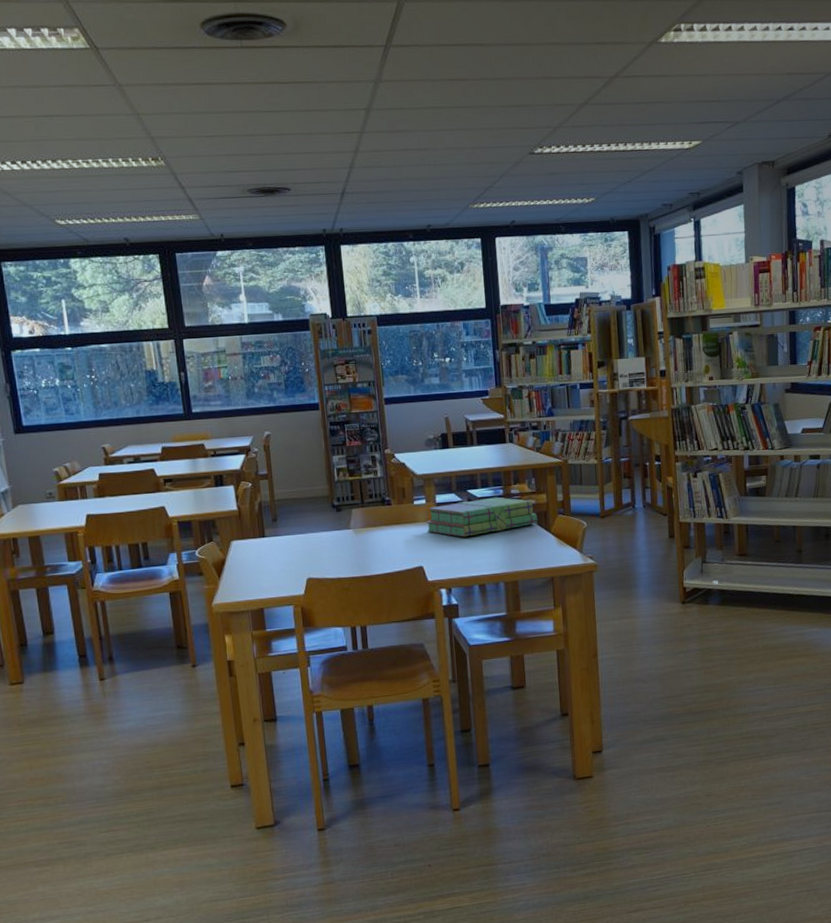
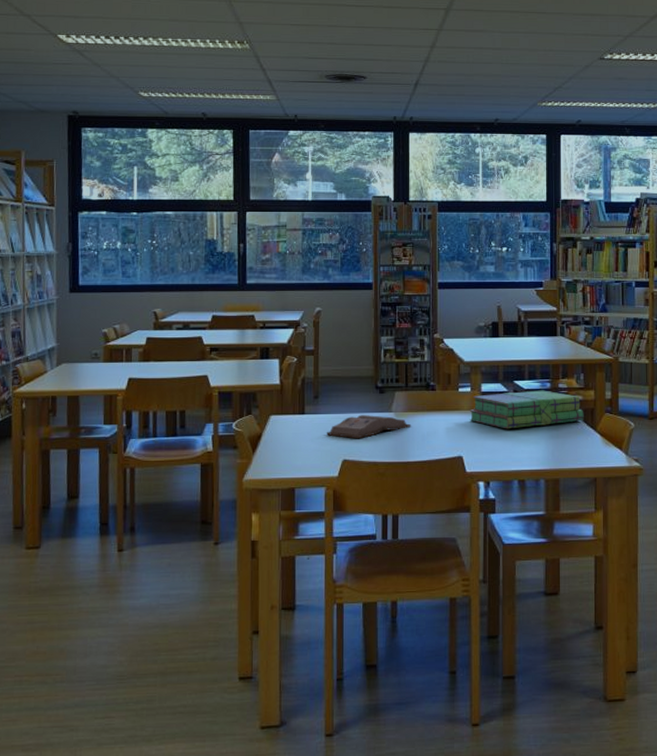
hardback book: none [288,533,370,558] -> present [326,415,411,439]

